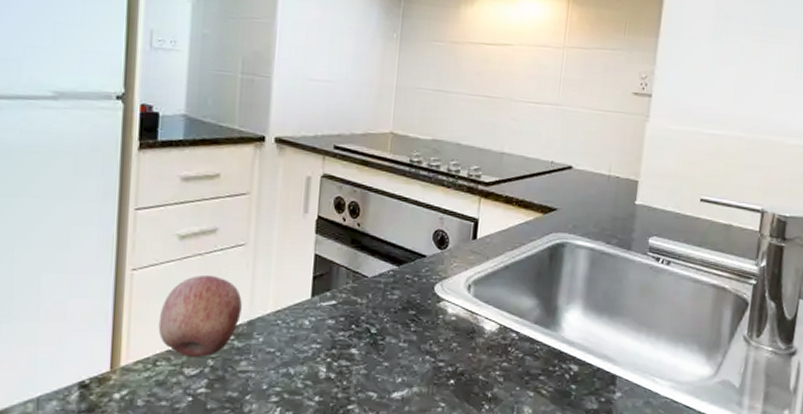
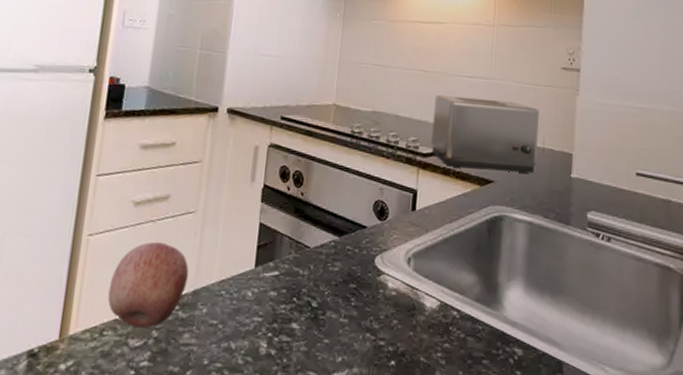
toaster: none [493,121,607,201] -> present [431,94,539,173]

